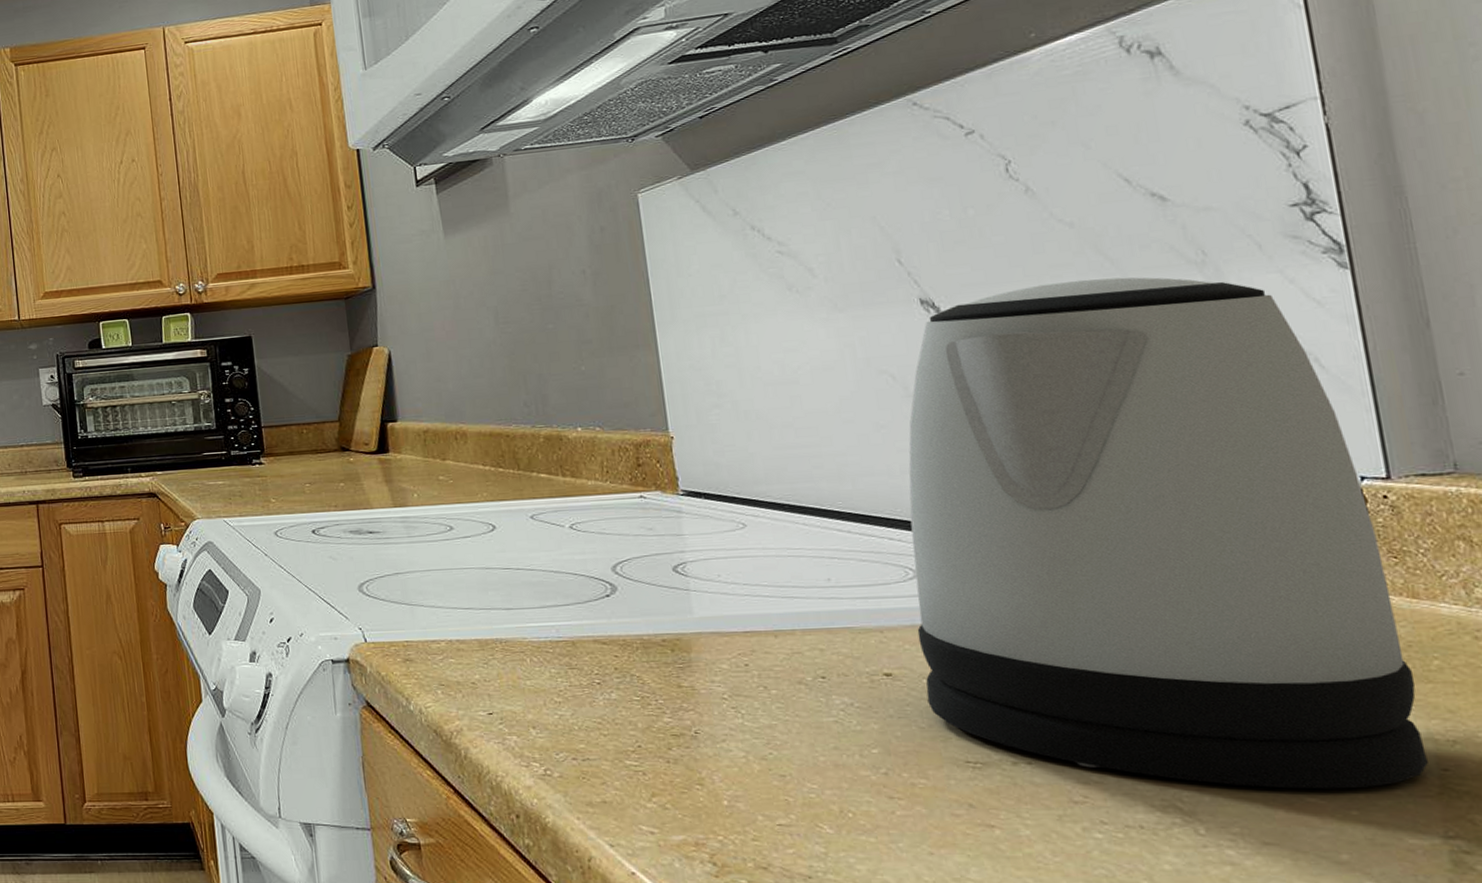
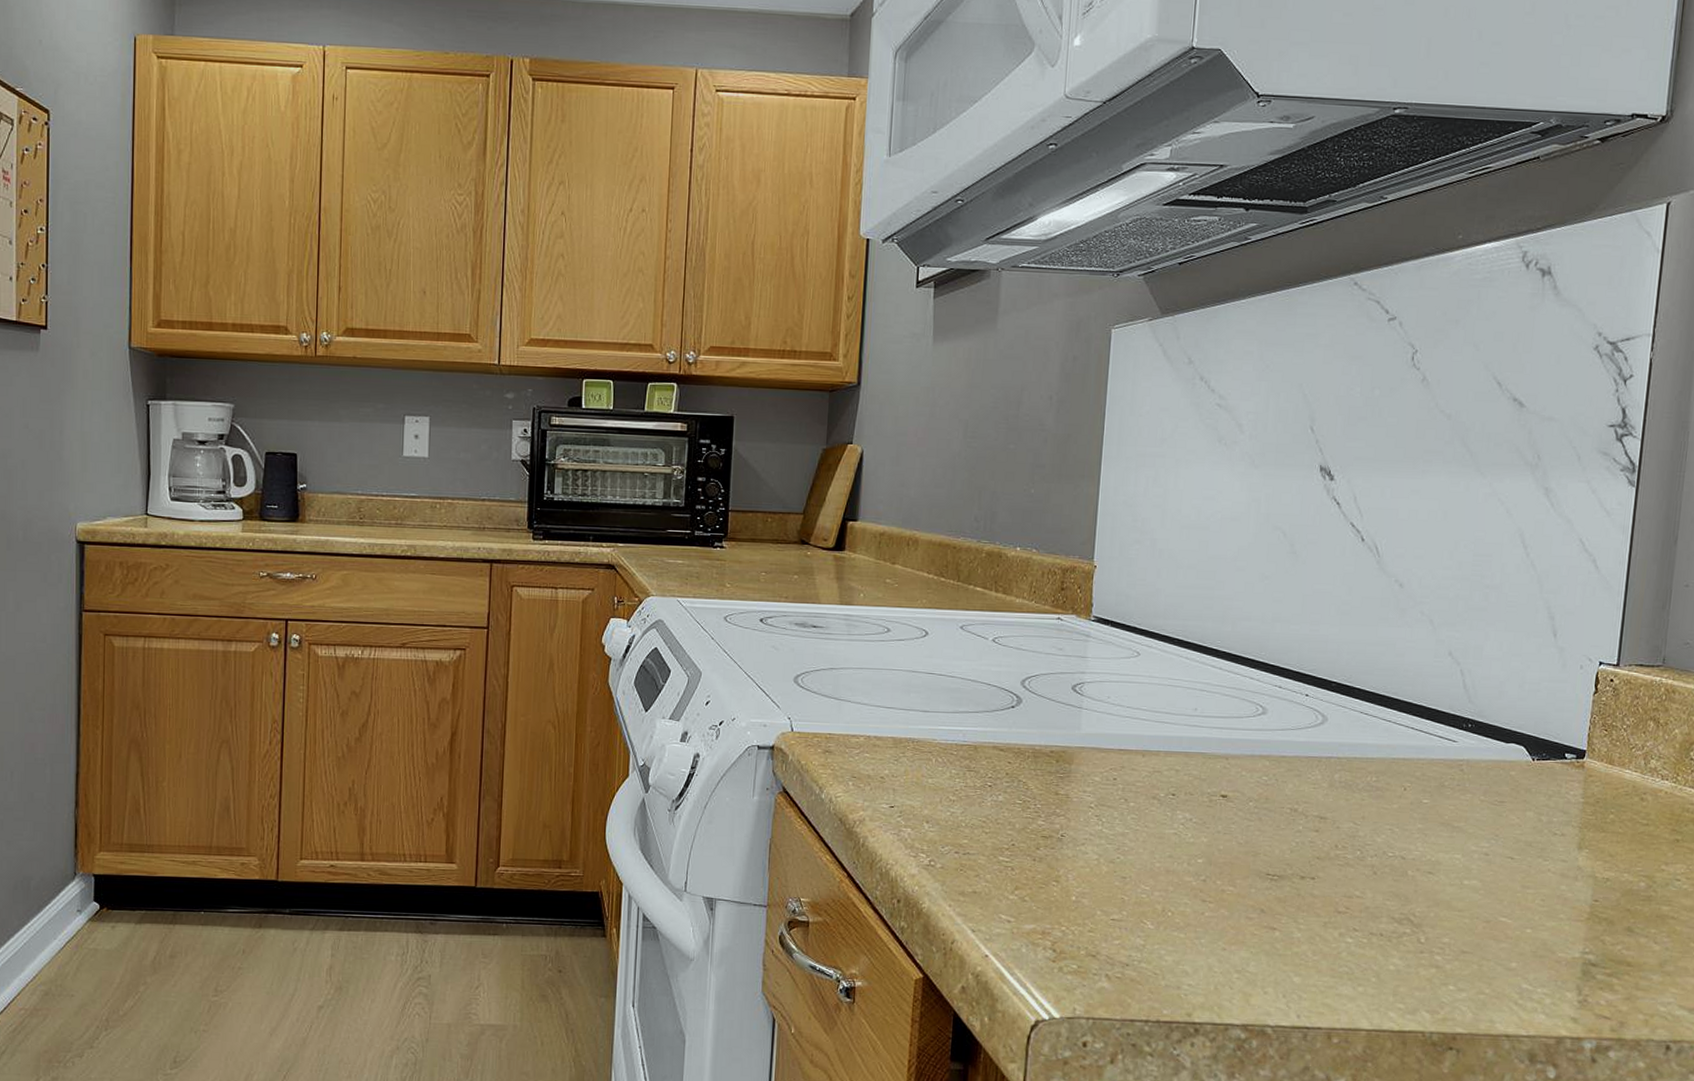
kettle: present [908,277,1428,790] -> none [1249,467,1599,912]

